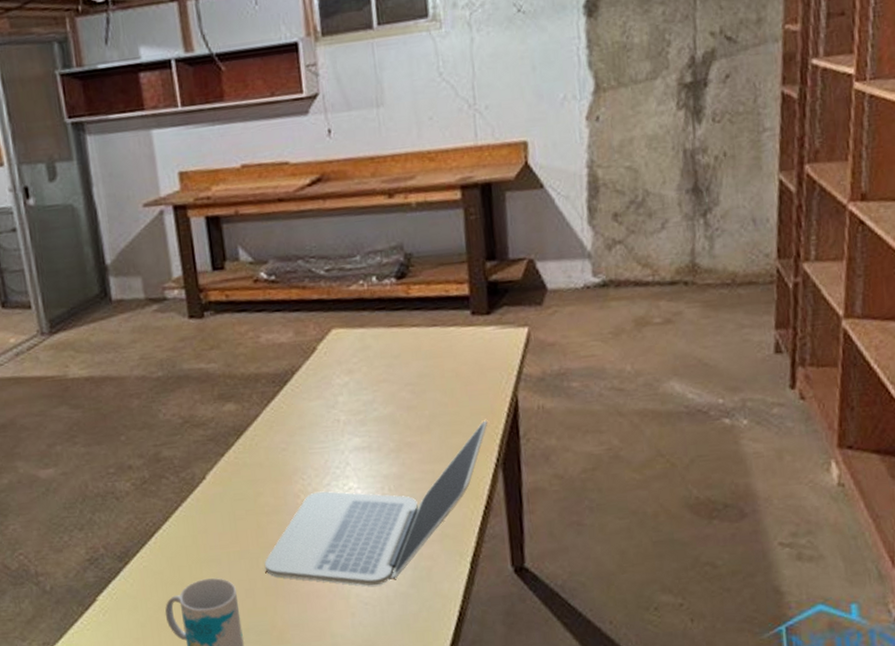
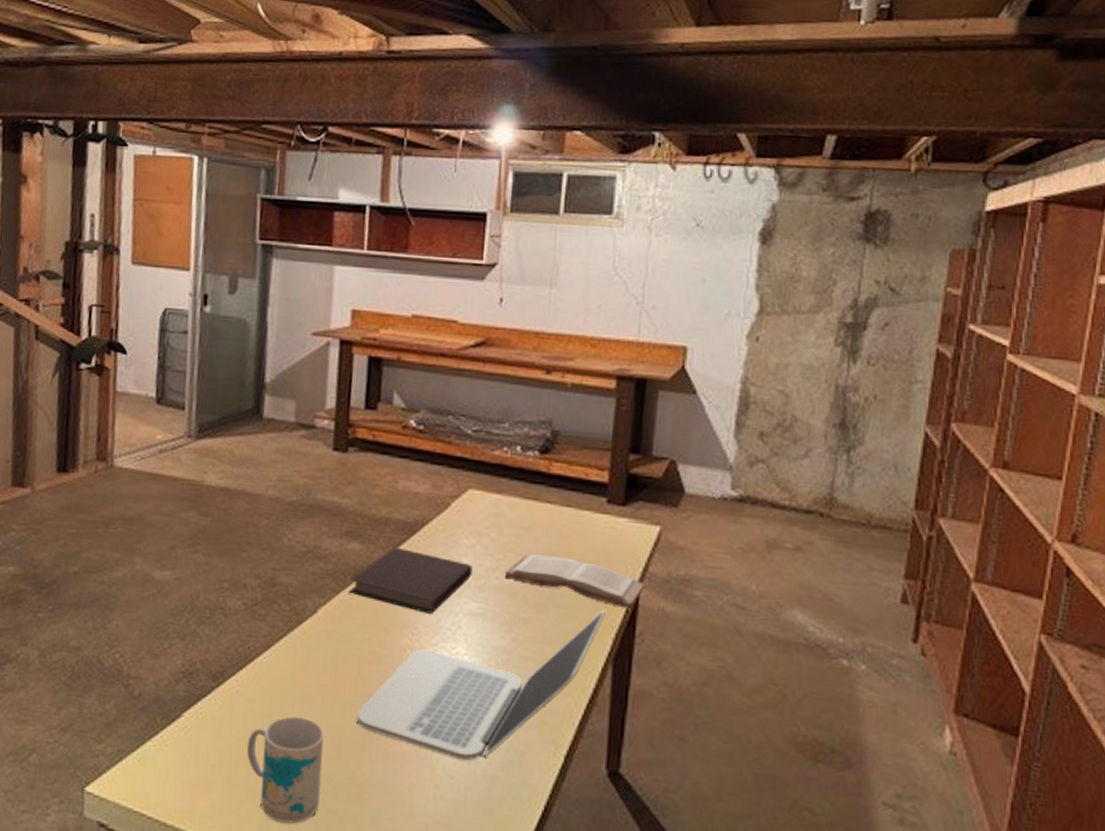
notebook: none [230,400,351,457] -> present [348,547,473,614]
book: none [383,376,522,413] -> present [505,554,645,609]

